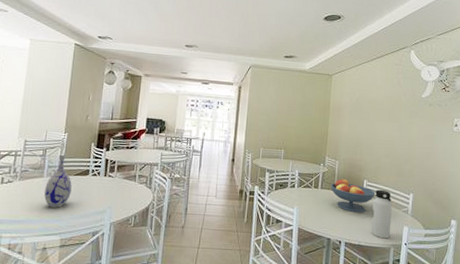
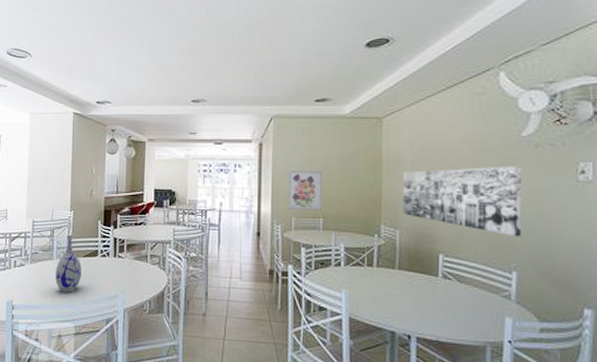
wall art: none [258,111,286,143] -> present [288,171,322,210]
fruit bowl: present [330,178,375,212] -> none [390,252,457,298]
wall art: none [341,117,421,169] -> present [402,165,523,237]
water bottle: present [371,189,392,239] -> none [454,266,485,334]

